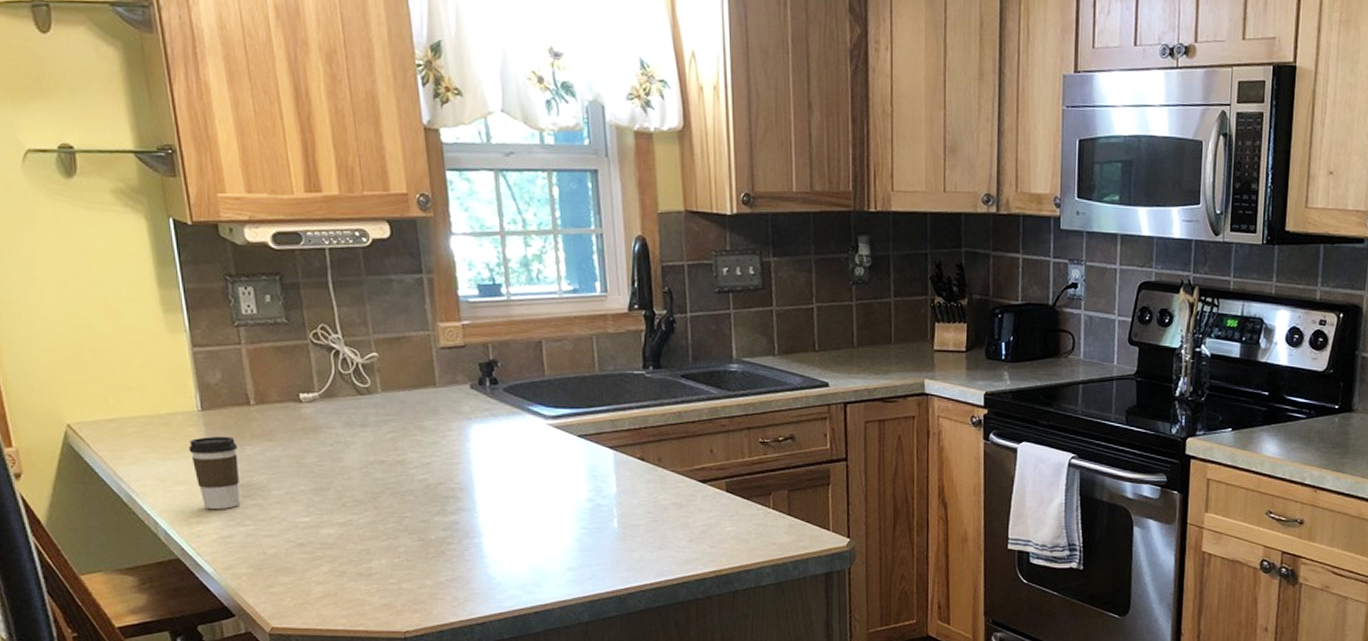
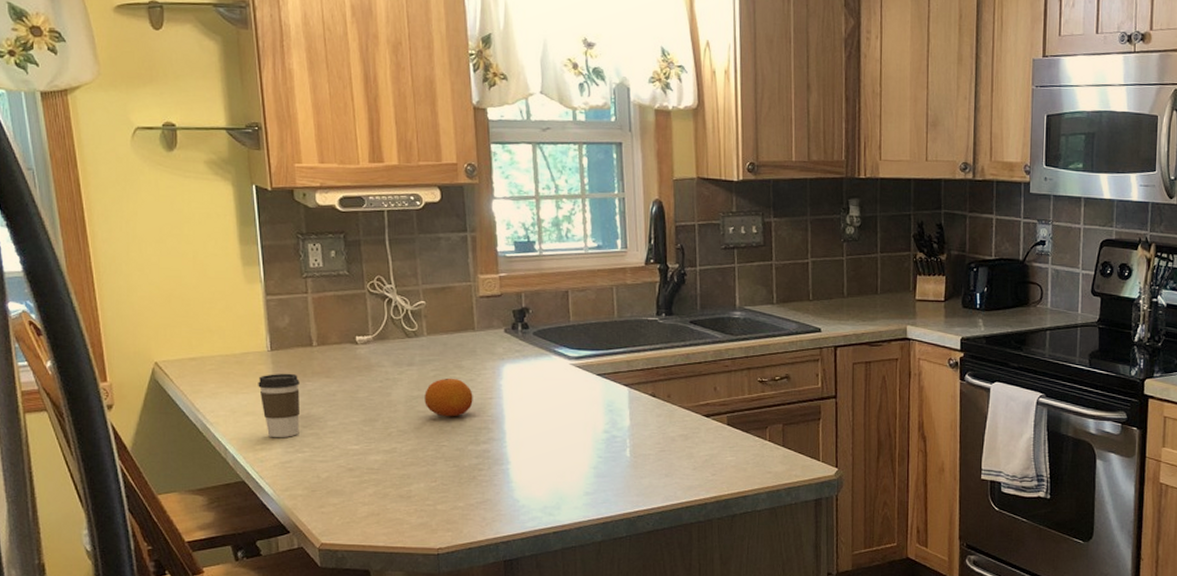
fruit: none [382,440,438,485] -> present [424,378,473,417]

